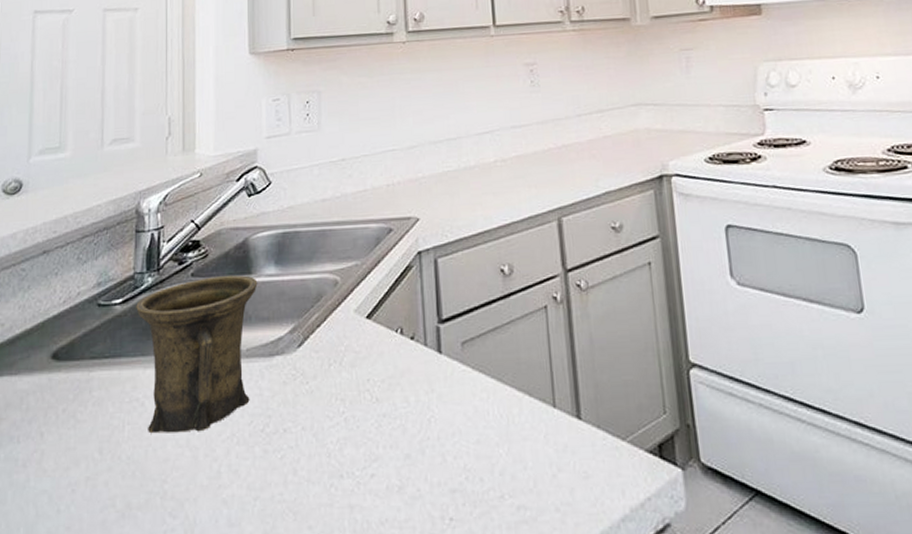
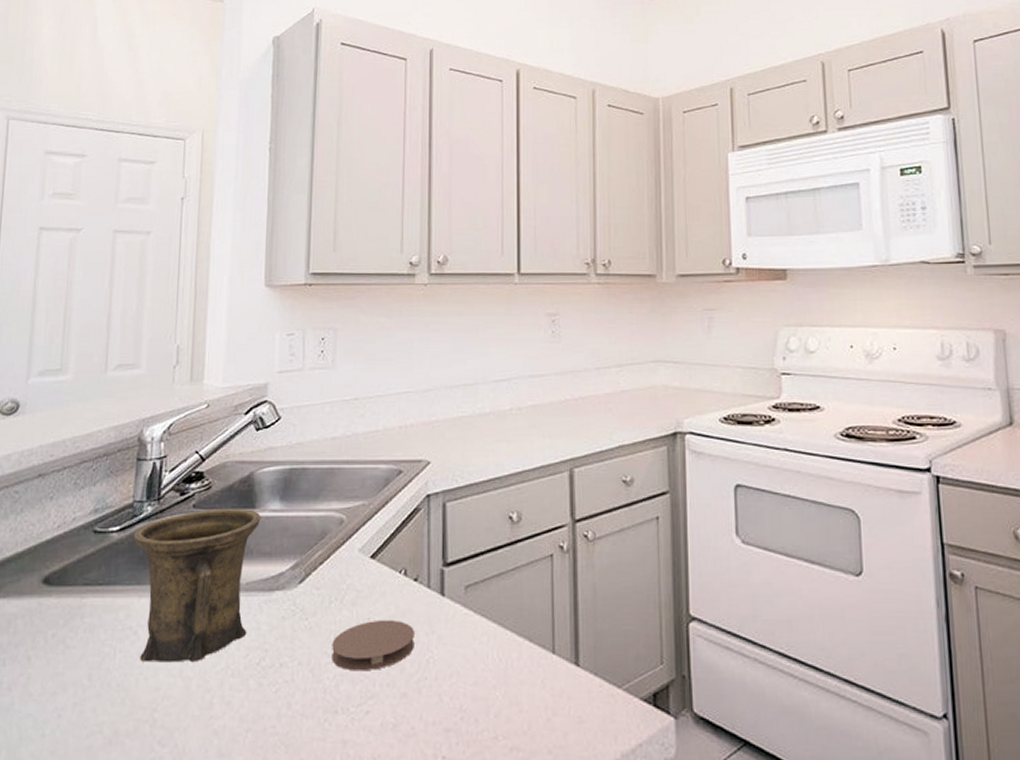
coaster: none [334,380,415,434] -> present [332,619,415,672]

